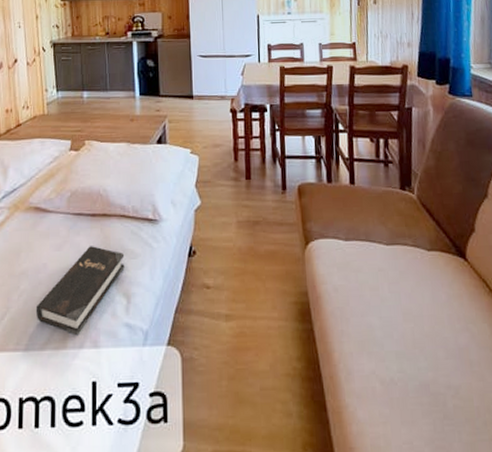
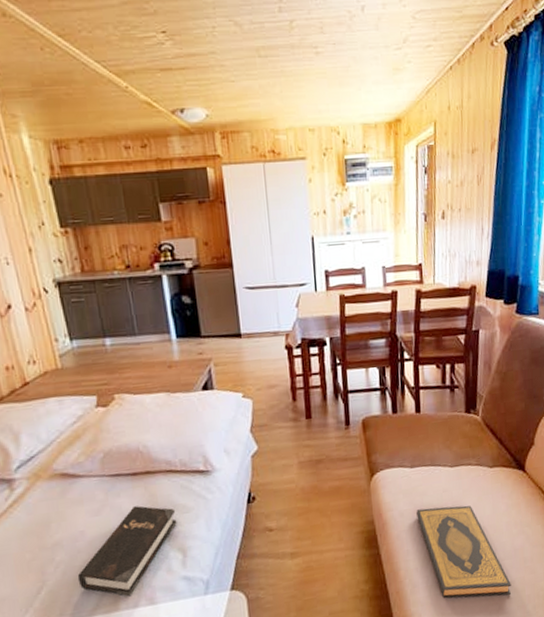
hardback book: none [351,286,457,403] -> present [416,505,511,599]

